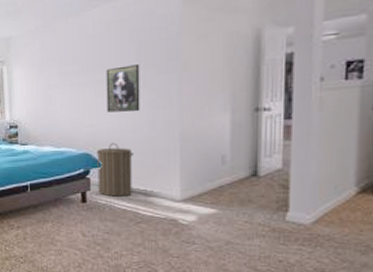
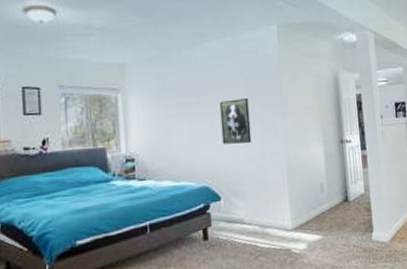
laundry hamper: present [97,143,133,197] -> none [216,175,250,231]

